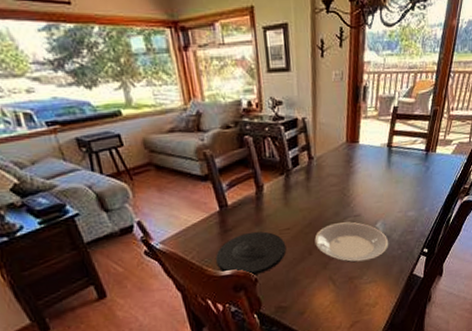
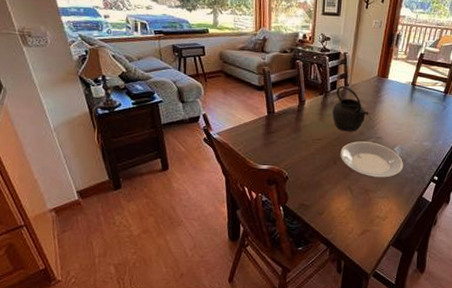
plate: present [216,231,287,275] -> none [258,137,316,173]
kettle: none [298,159,343,215] -> present [332,85,369,132]

